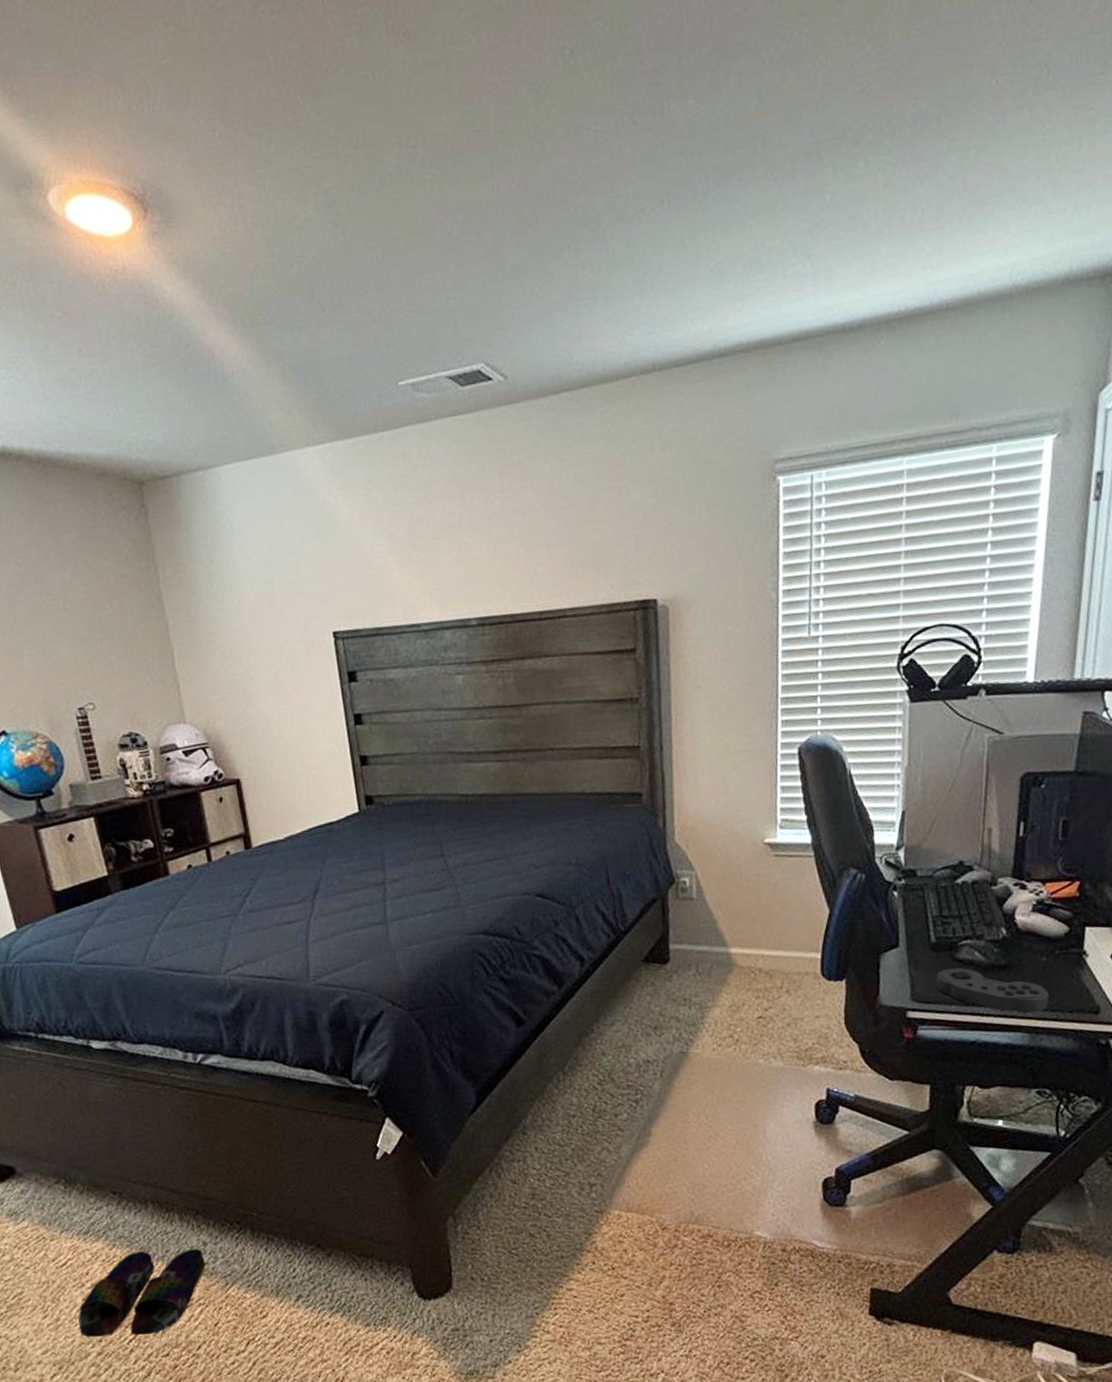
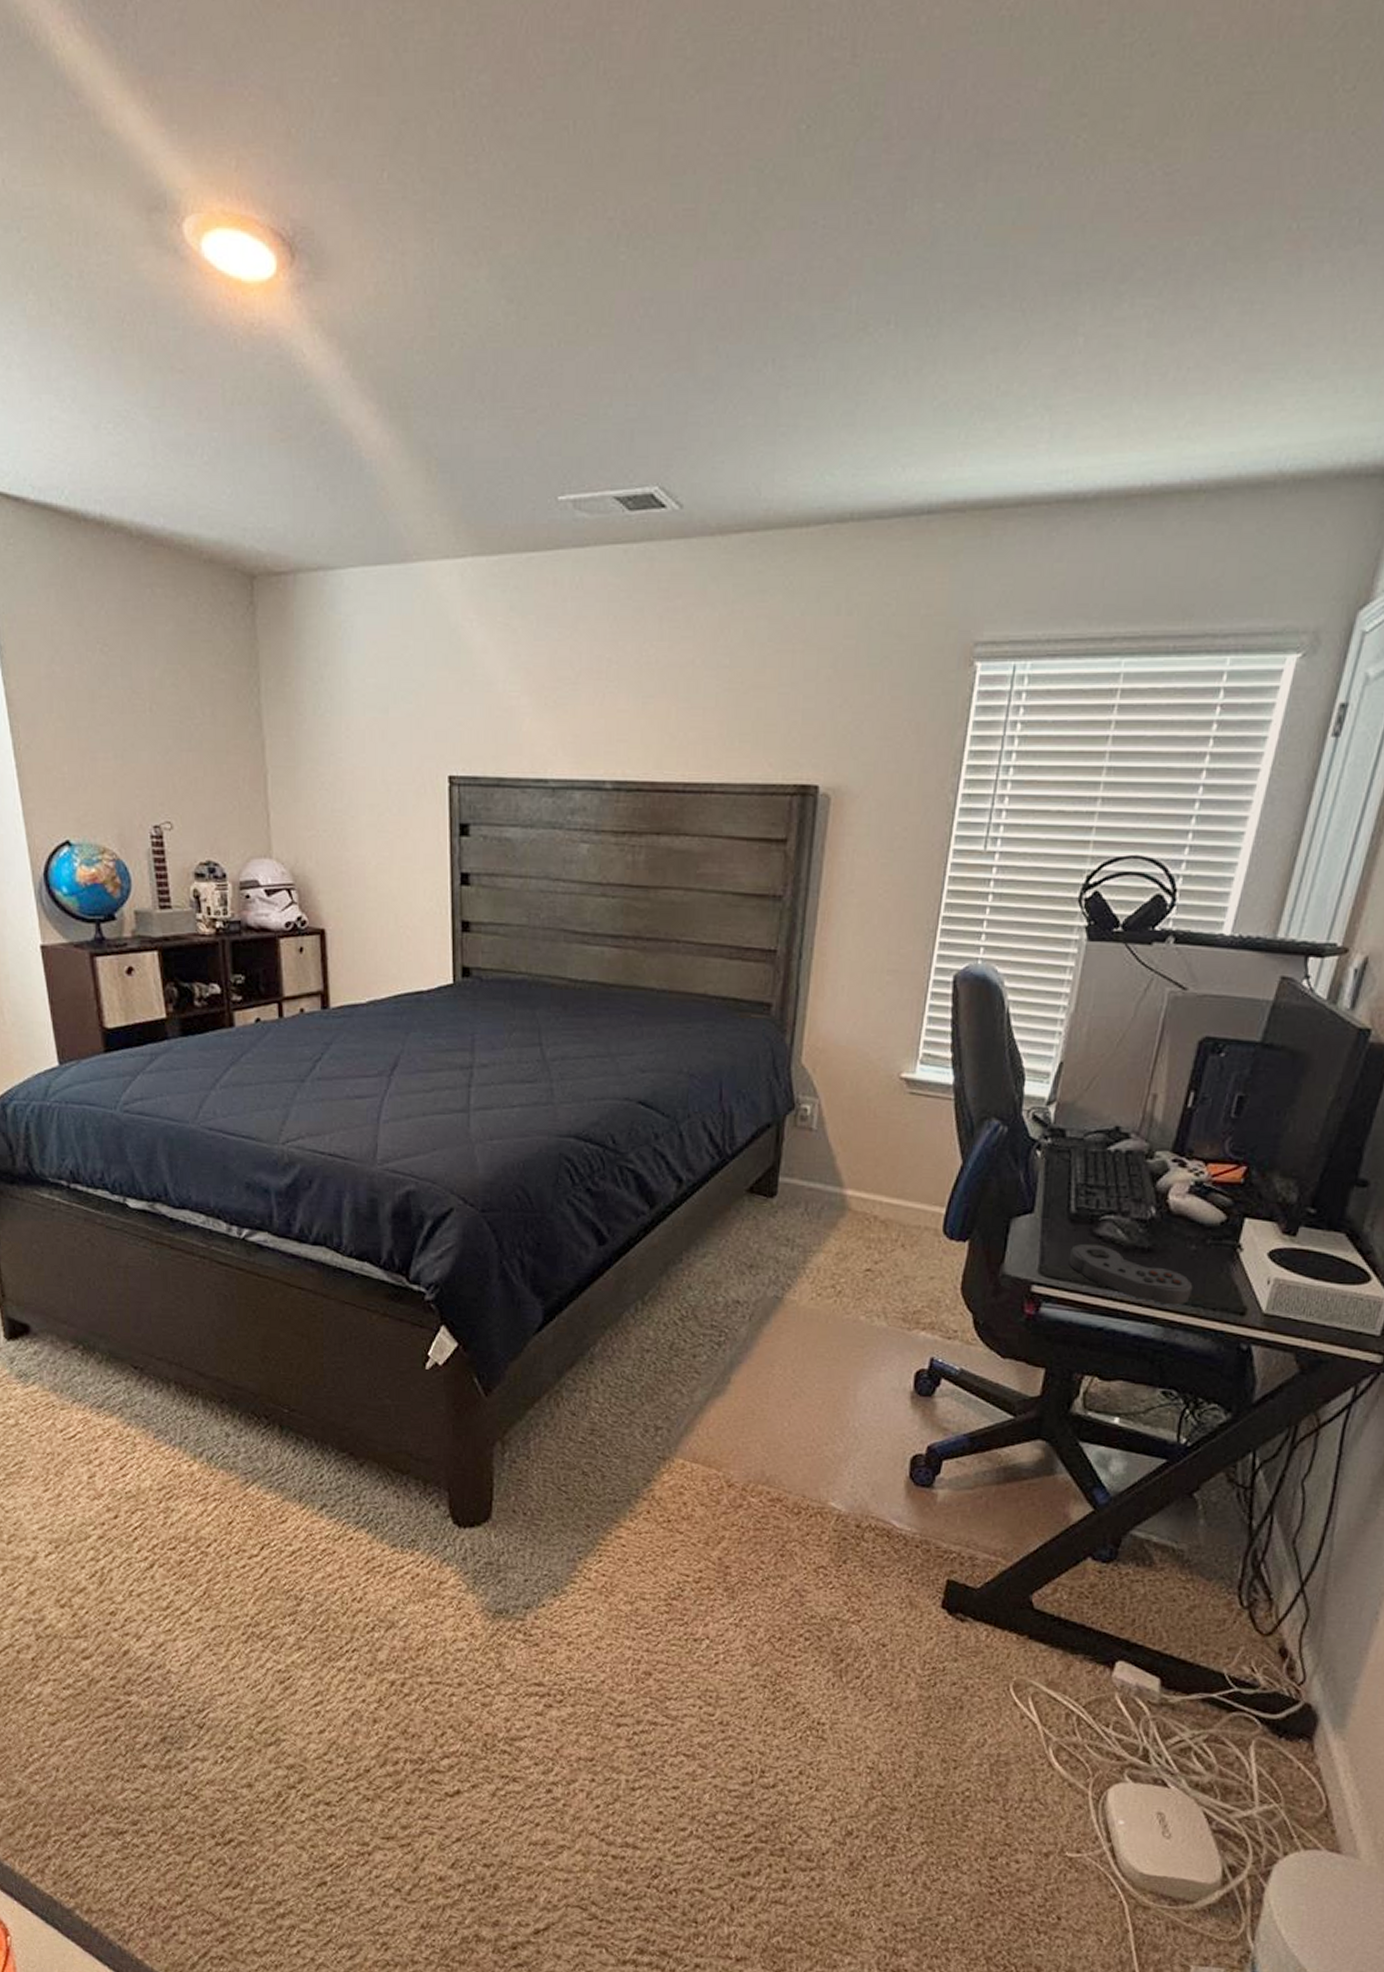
slippers: present [77,1248,205,1337] -> none [81,1433,225,1524]

